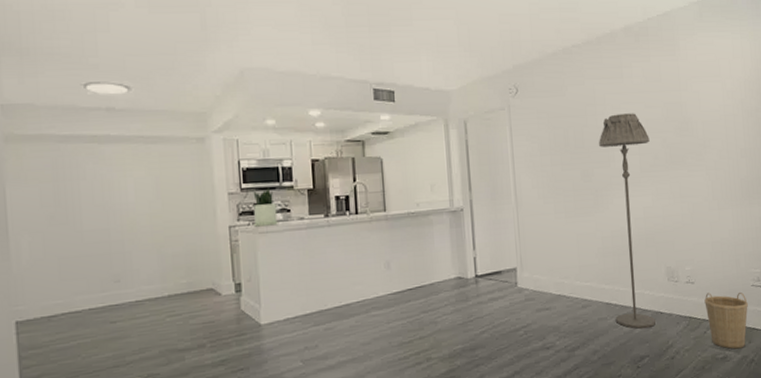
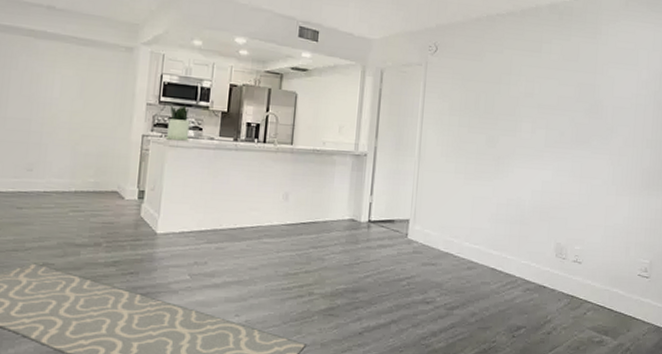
floor lamp: present [598,113,656,329] -> none [498,86,559,299]
basket: present [704,292,748,349] -> none [588,275,632,335]

